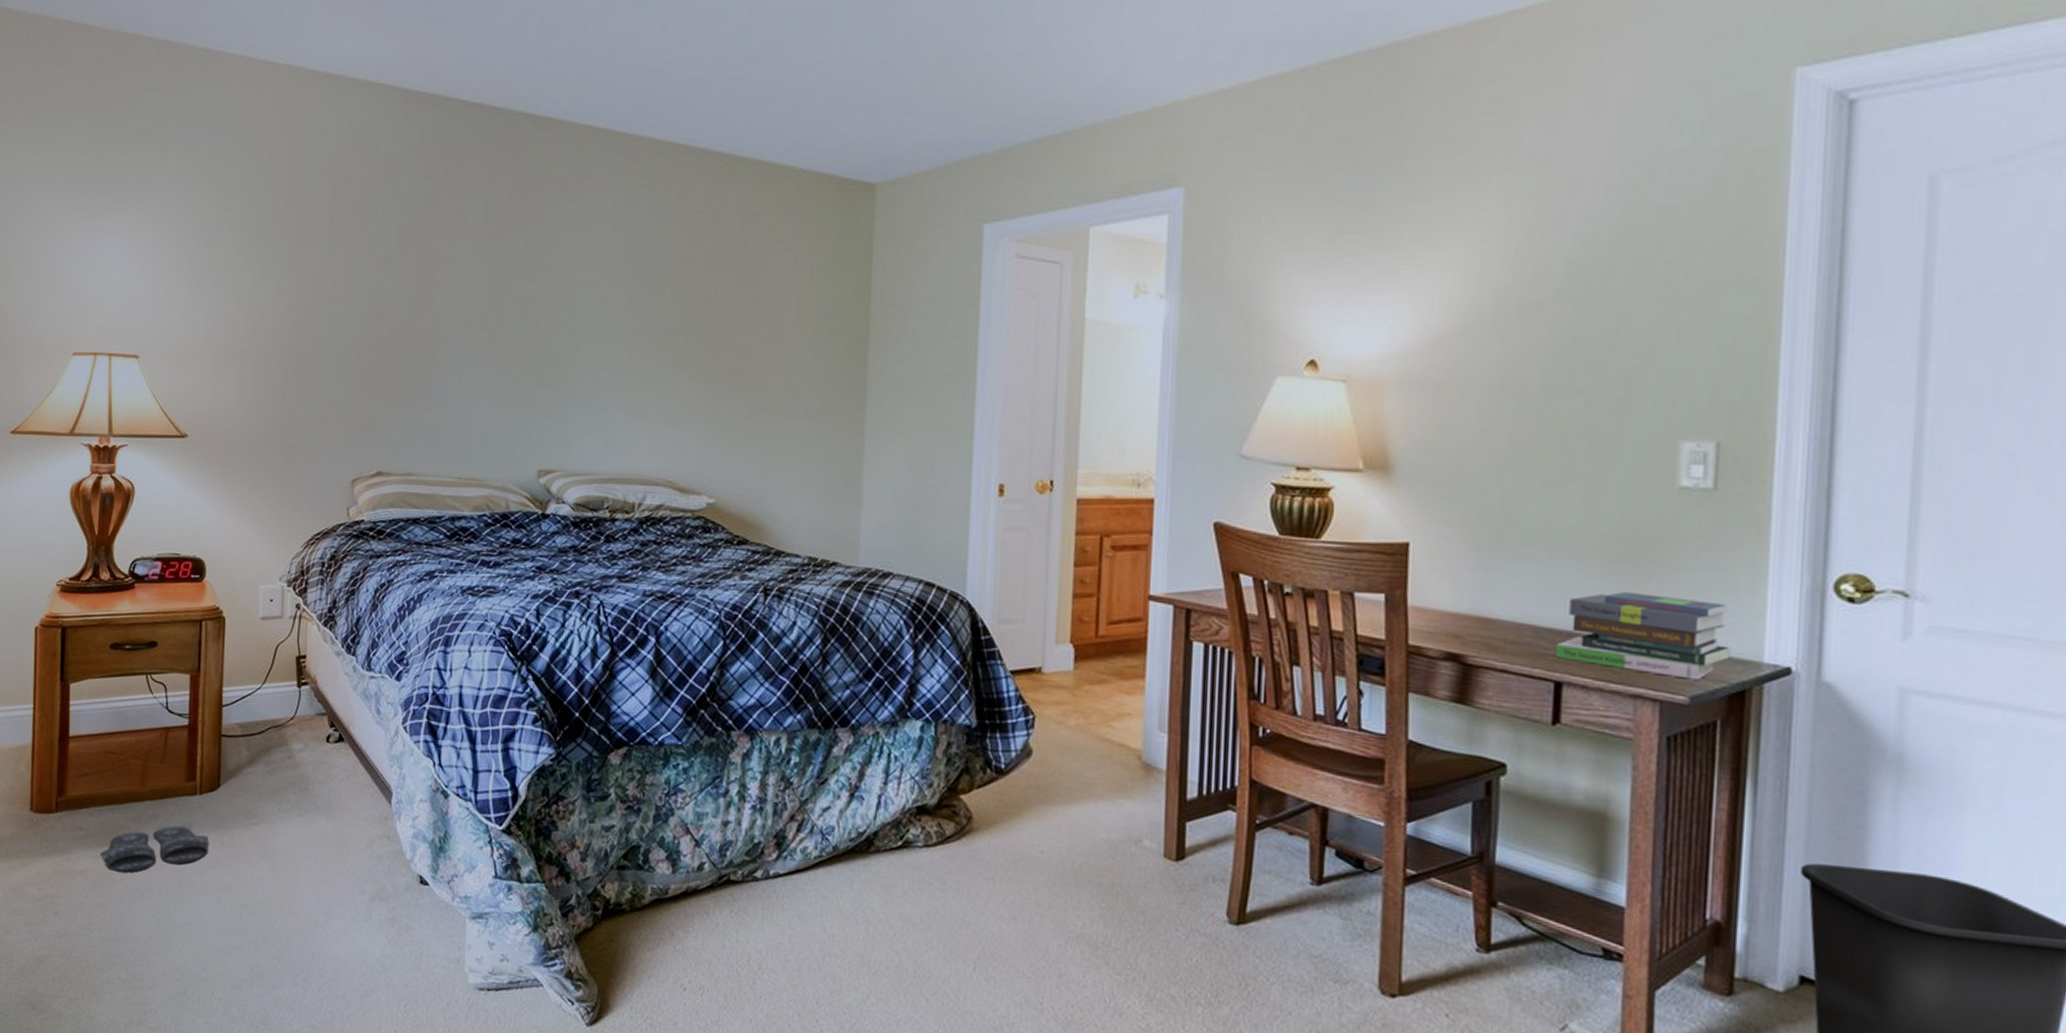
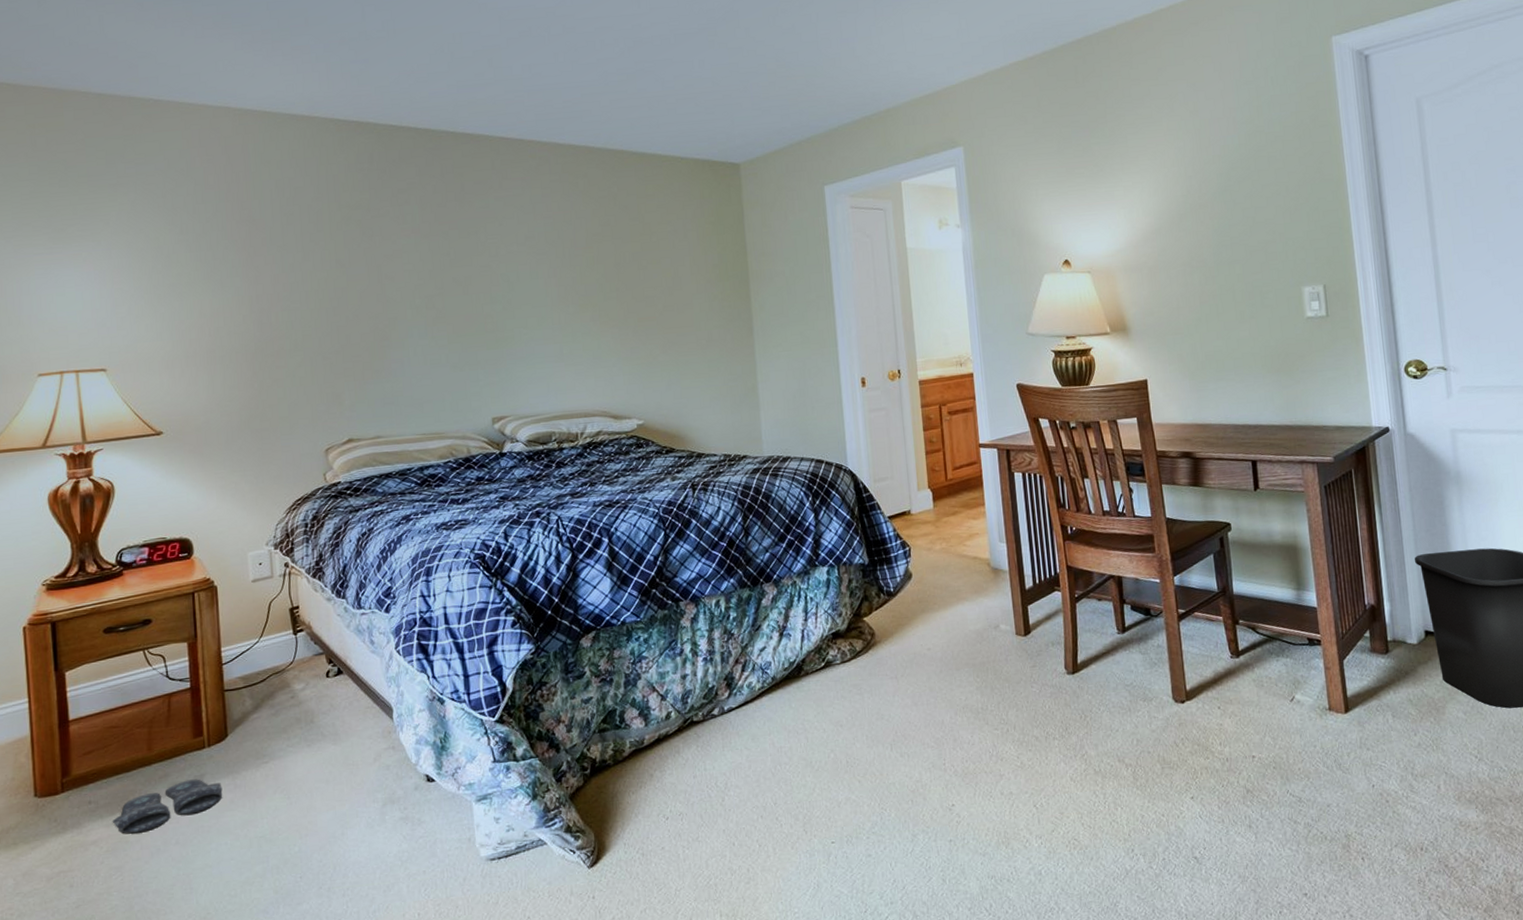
books: present [1556,591,1729,680] -> none [1249,391,1352,445]

